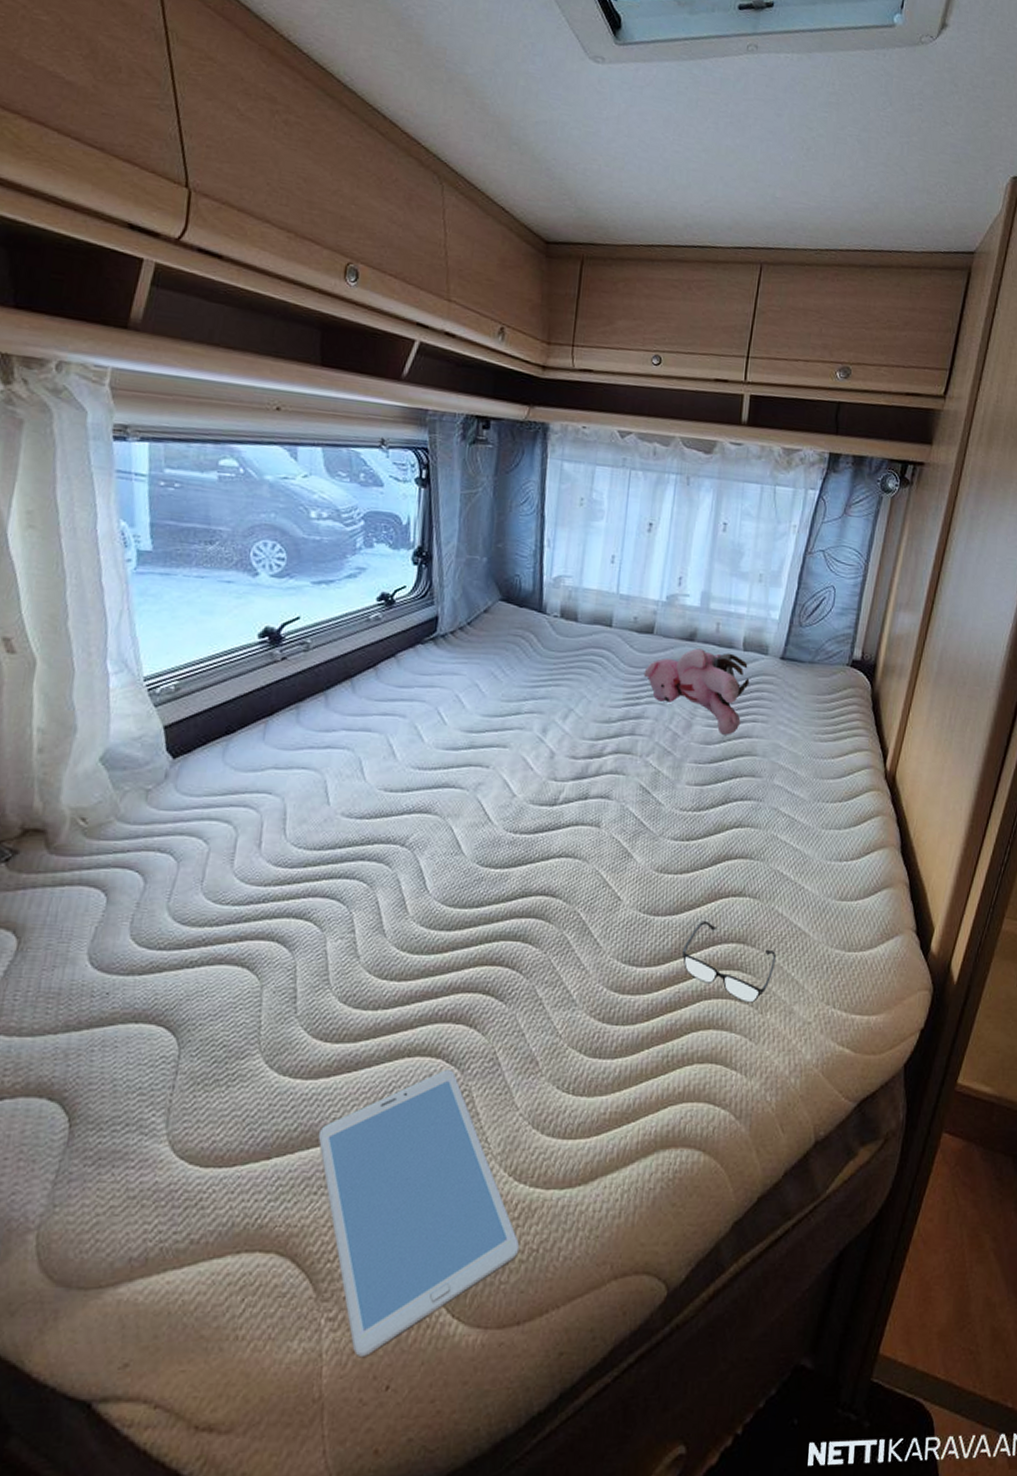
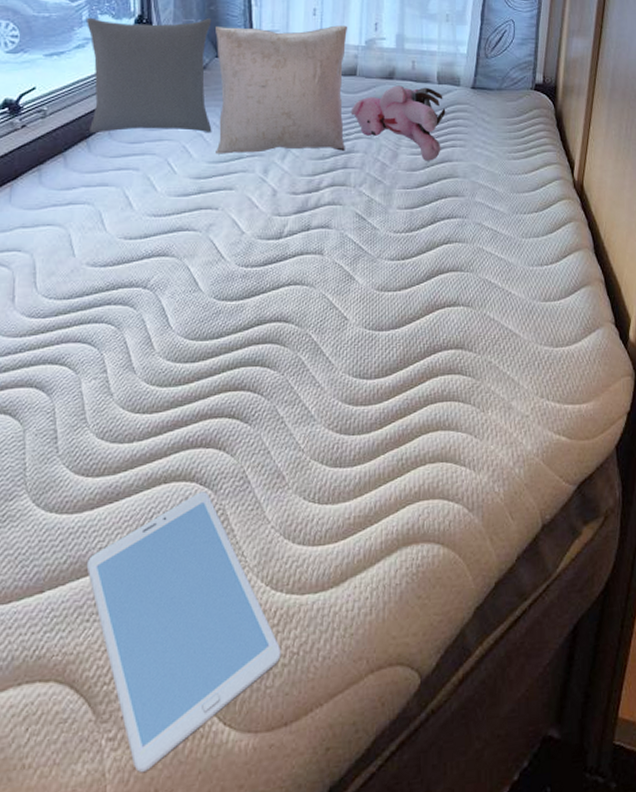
pillow: none [355,544,498,683] -> present [85,17,212,134]
pillow: none [491,567,648,716] -> present [215,25,347,154]
eyeglasses: present [681,920,777,1003] -> none [406,331,492,403]

